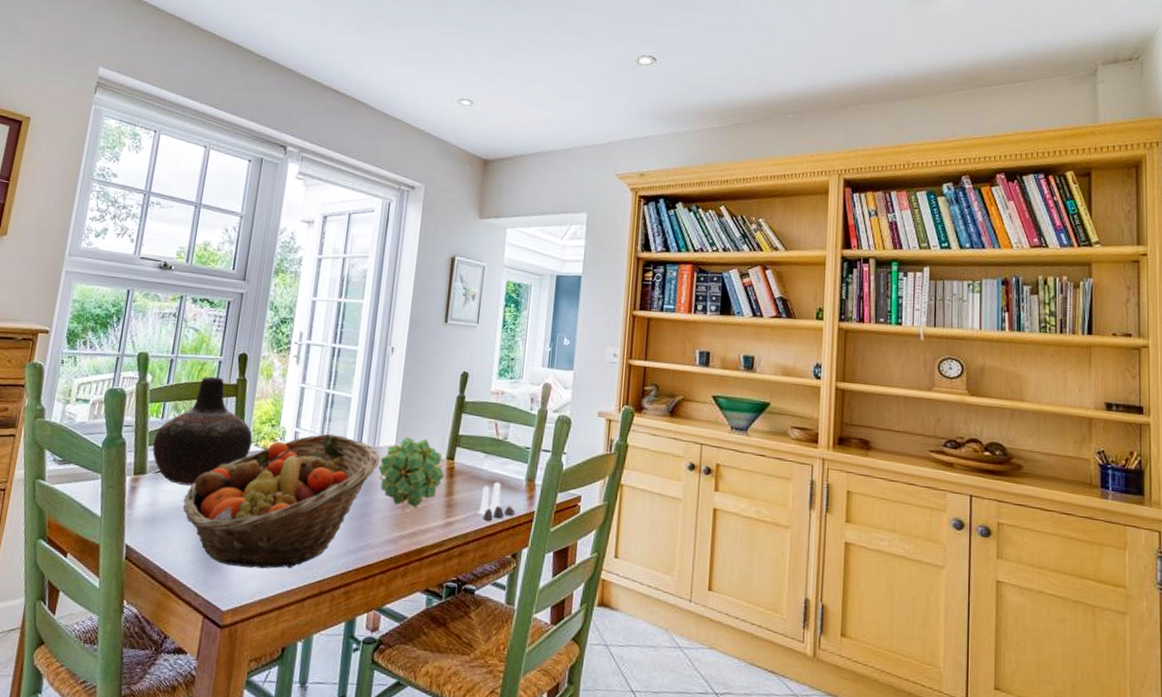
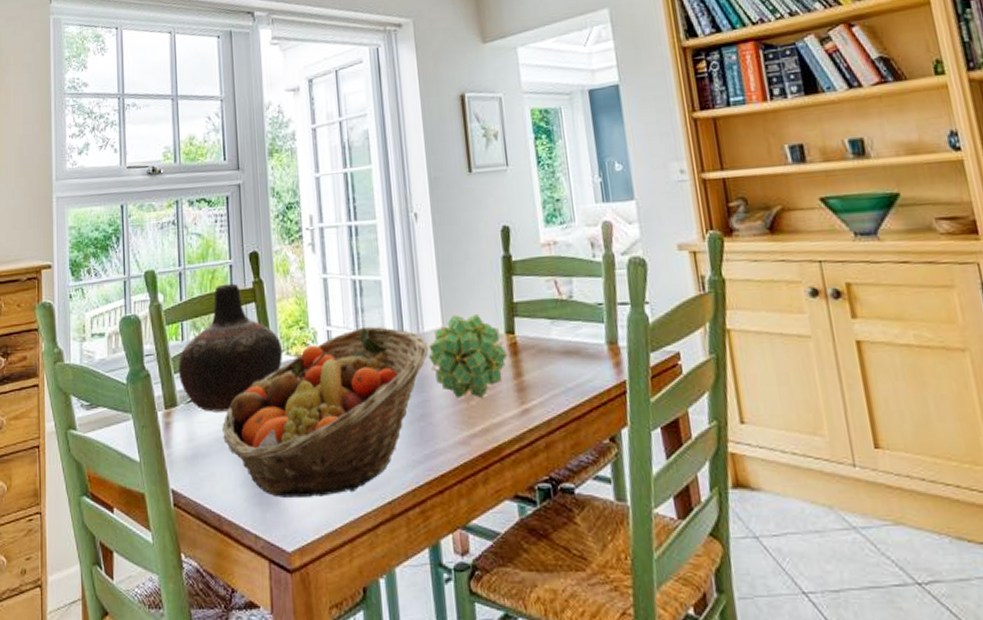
salt and pepper shaker set: present [478,481,515,521] -> none [556,351,603,401]

